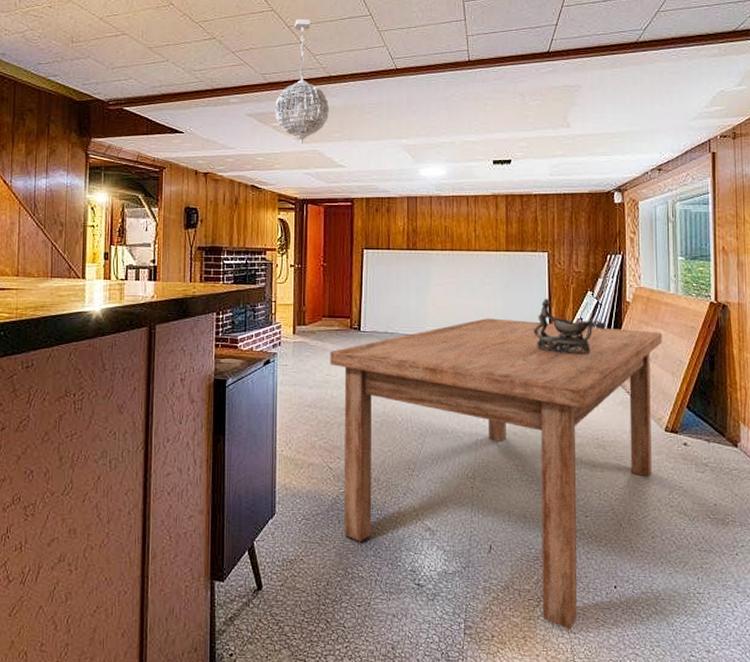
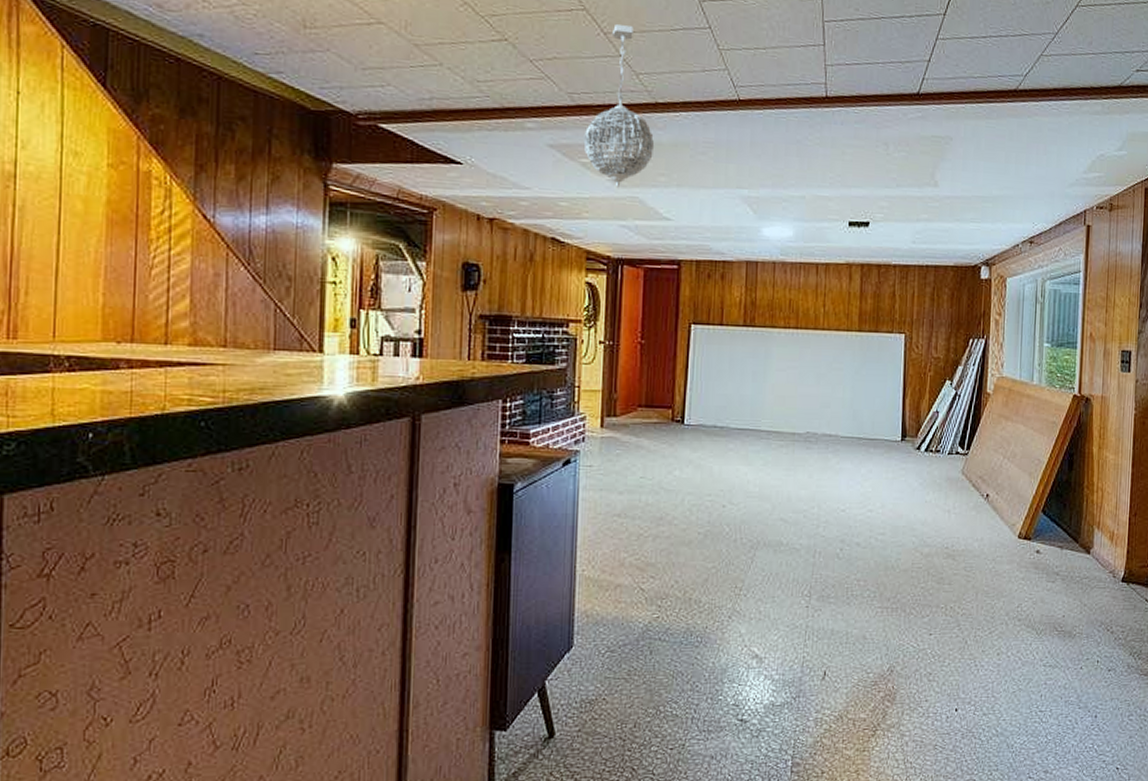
dining table: present [330,318,662,630] -> none [645,410,1022,759]
decorative bowl: present [533,298,606,353] -> none [884,387,964,452]

